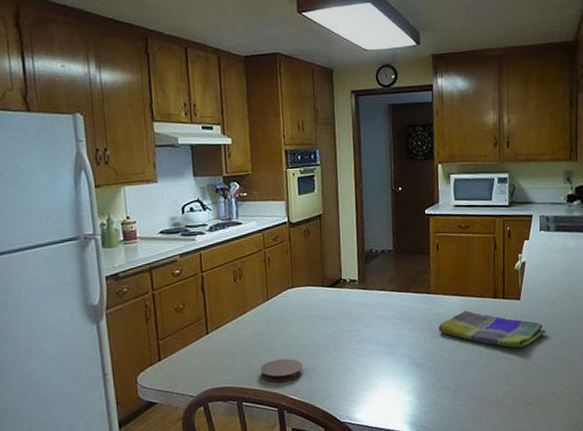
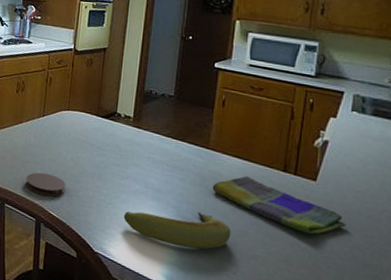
banana: none [363,355,459,393] -> present [123,211,231,250]

